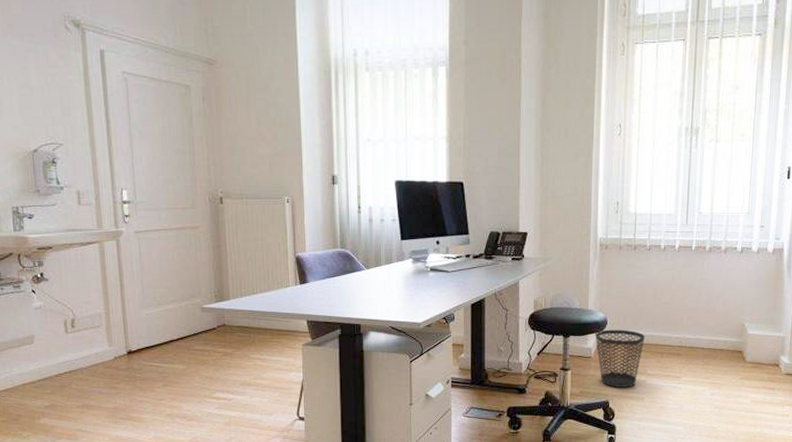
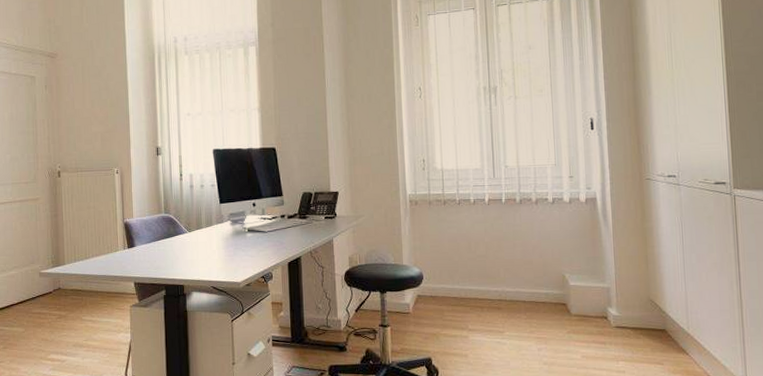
wastebasket: present [595,329,645,387] -> none [411,284,463,344]

